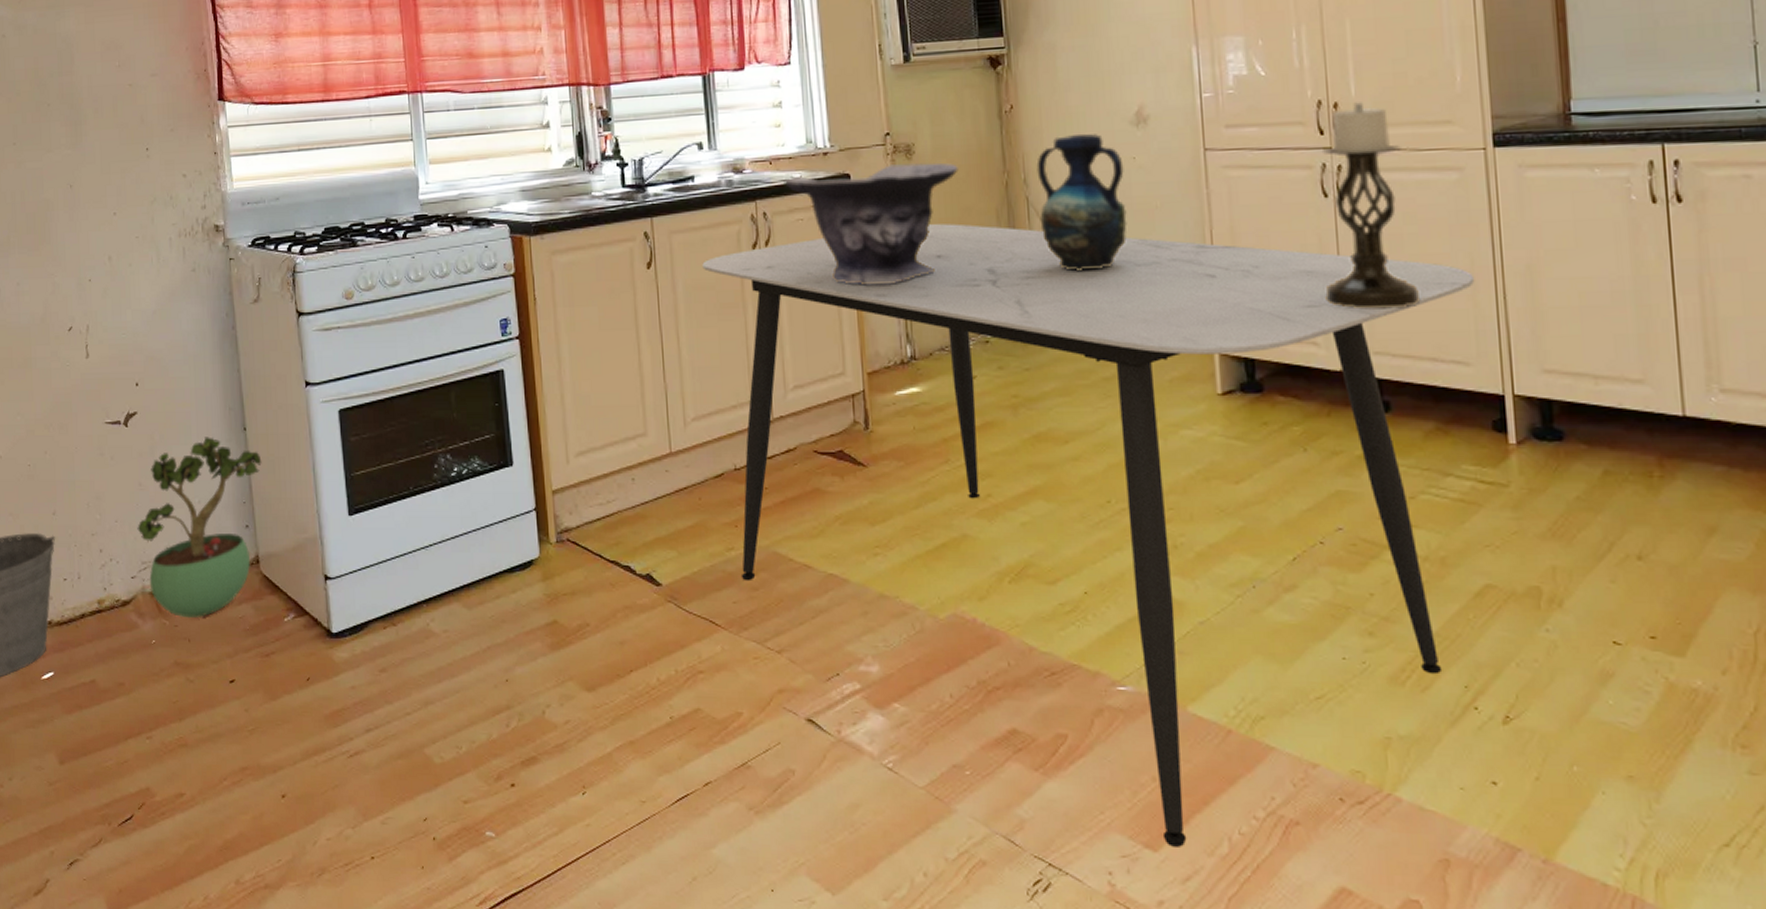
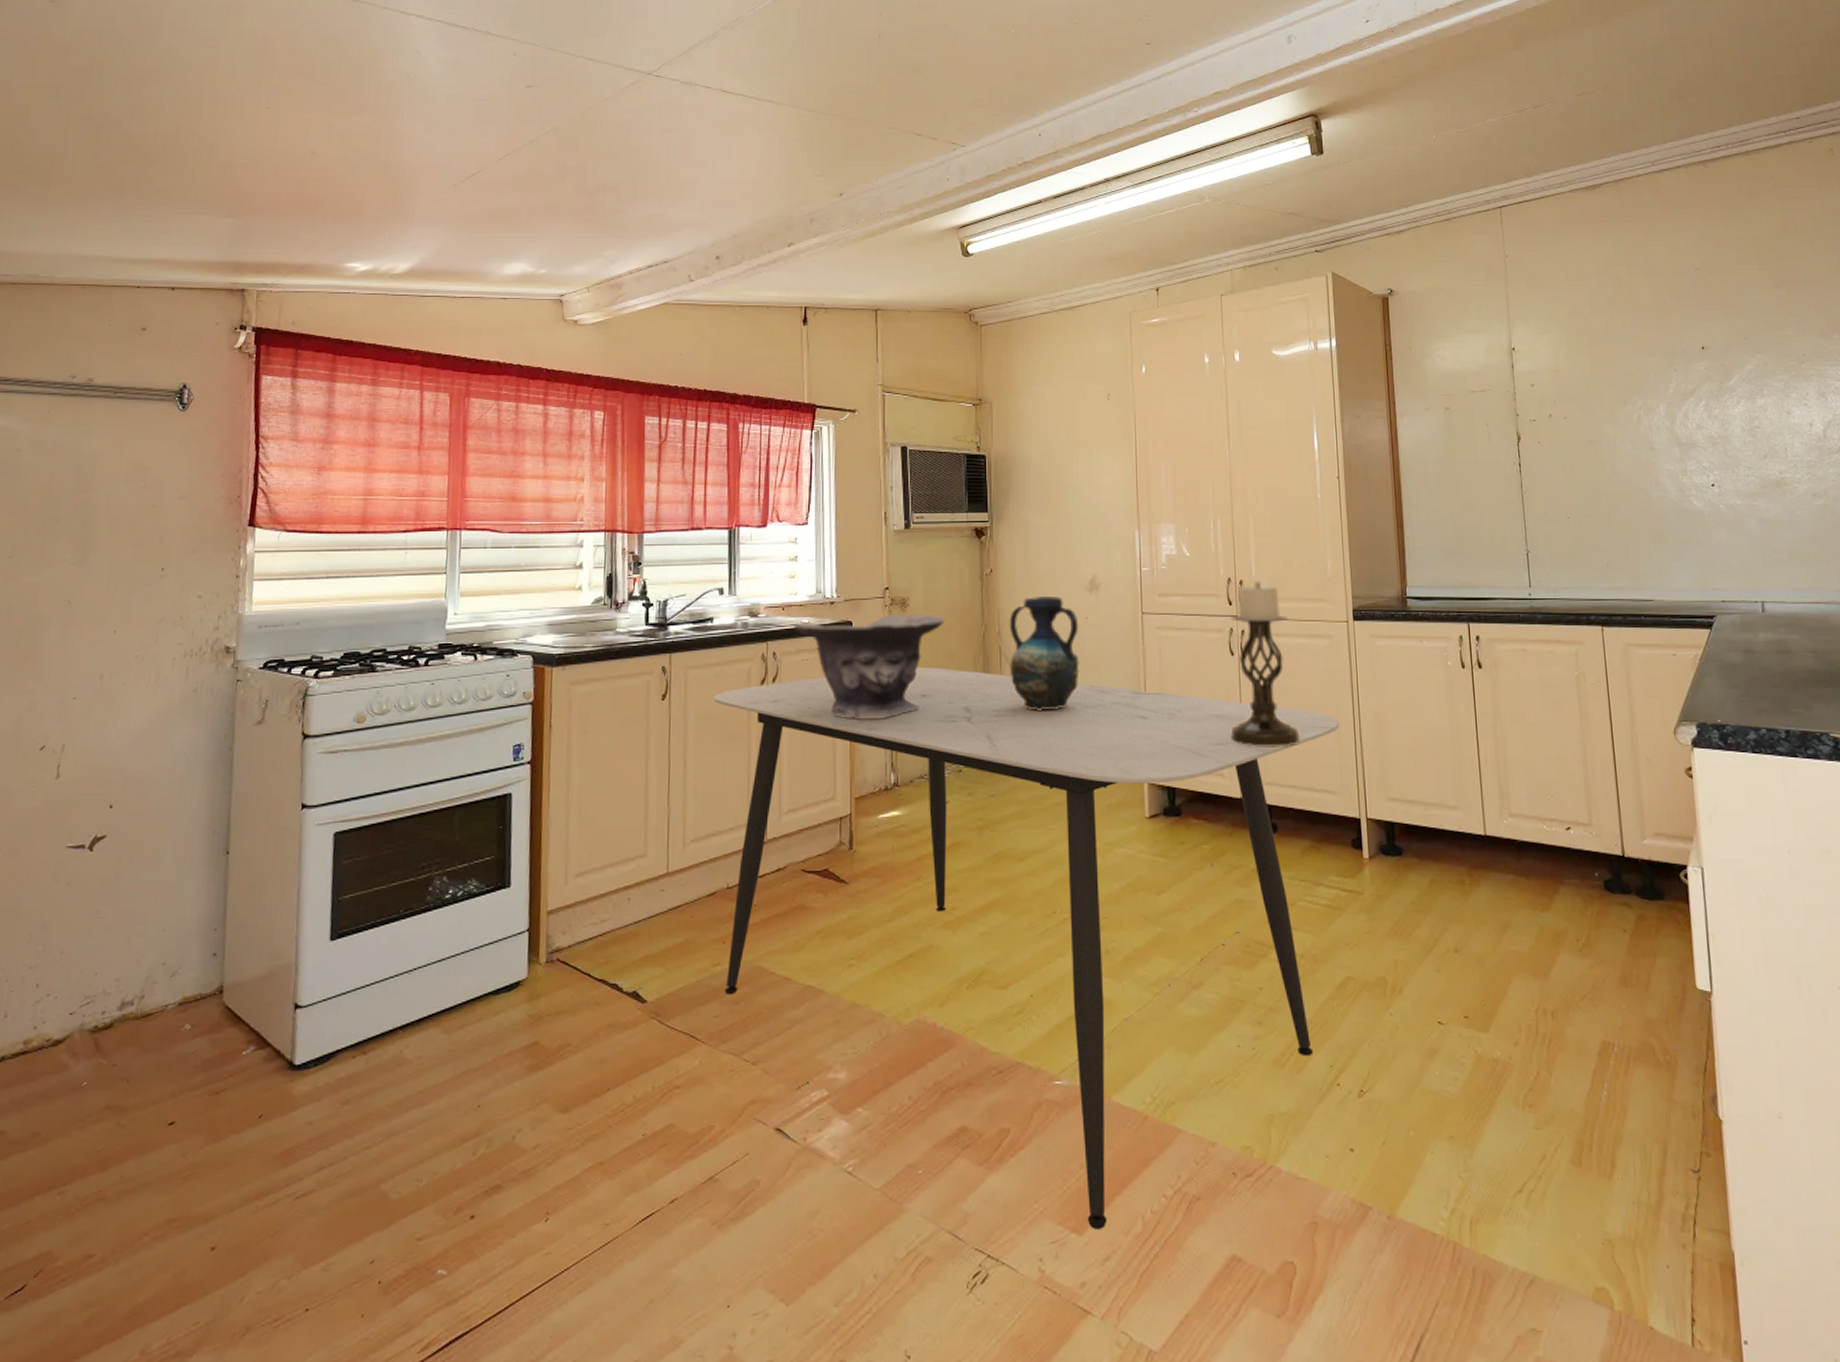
potted plant: present [137,437,262,619] -> none [85,861,242,1056]

